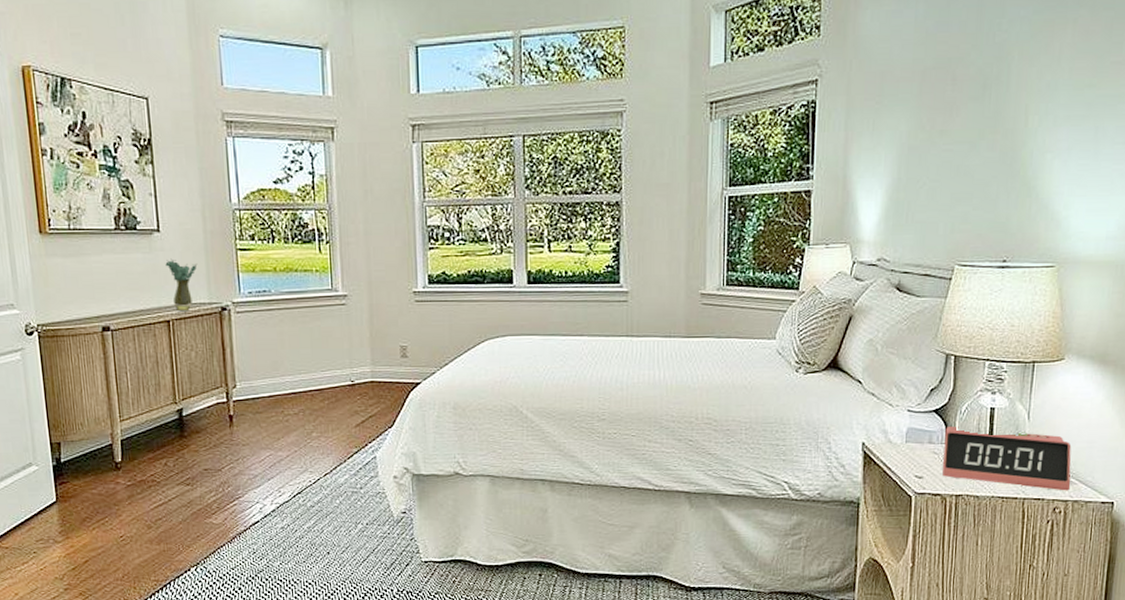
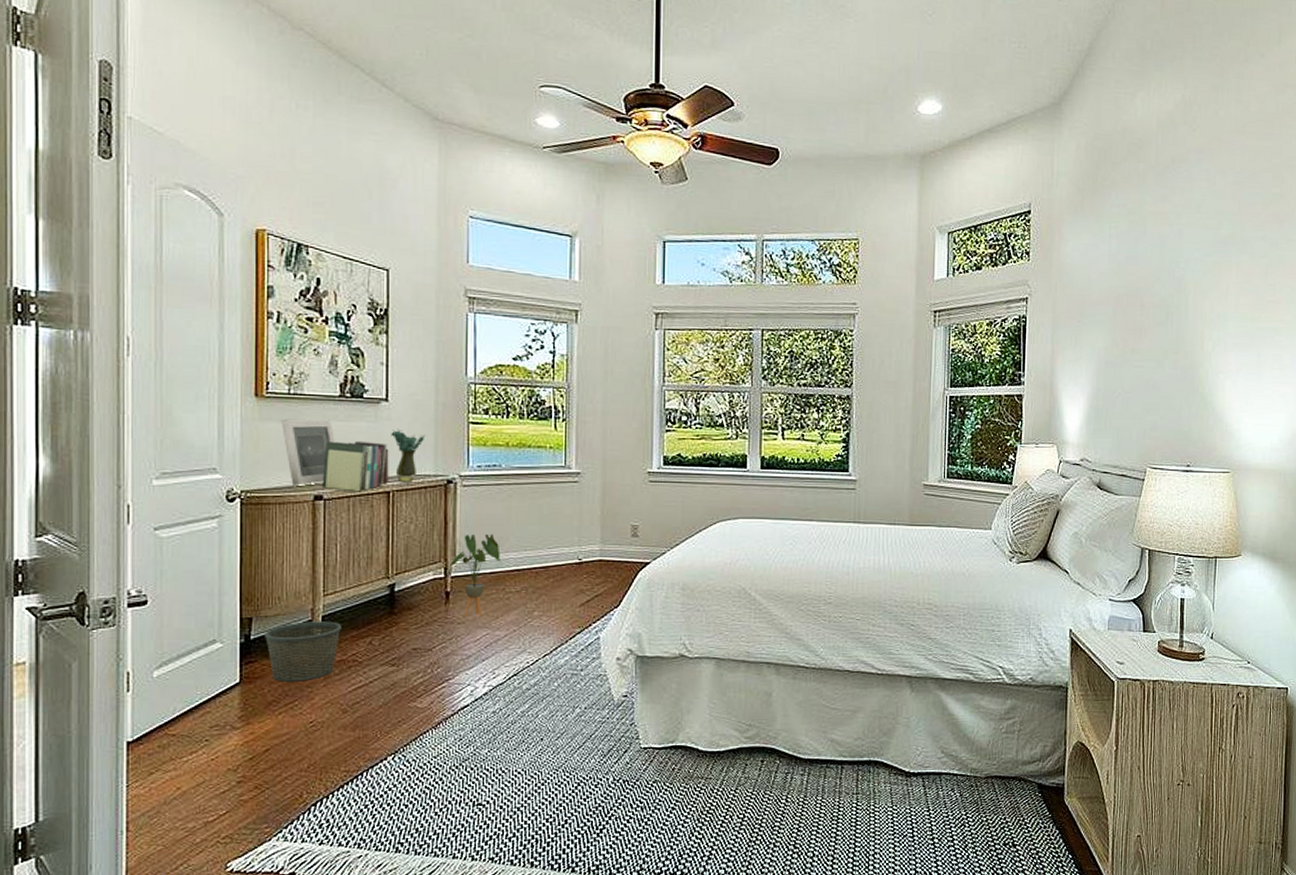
picture frame: none [64,253,116,318] -> present [280,418,335,486]
basket: none [72,445,139,501] -> present [263,621,341,682]
books: none [107,272,168,322] -> present [322,440,389,492]
house plant: none [231,358,279,439] -> present [450,533,502,617]
alarm clock: present [942,425,1072,491] -> none [1141,614,1251,677]

